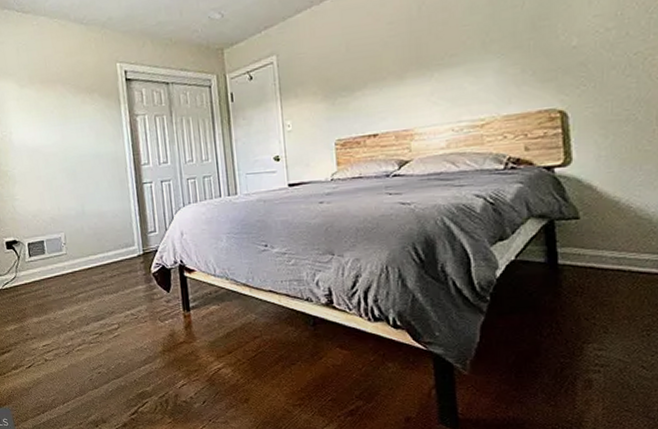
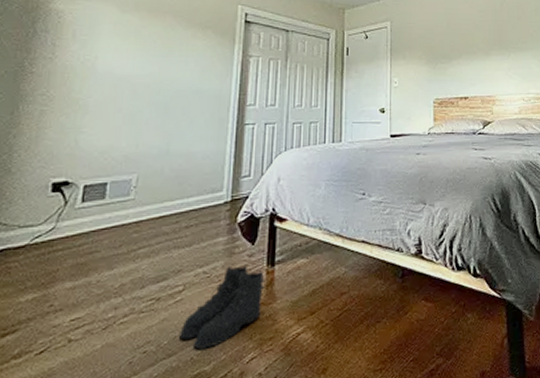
boots: none [122,310,185,374] -> present [179,265,265,350]

